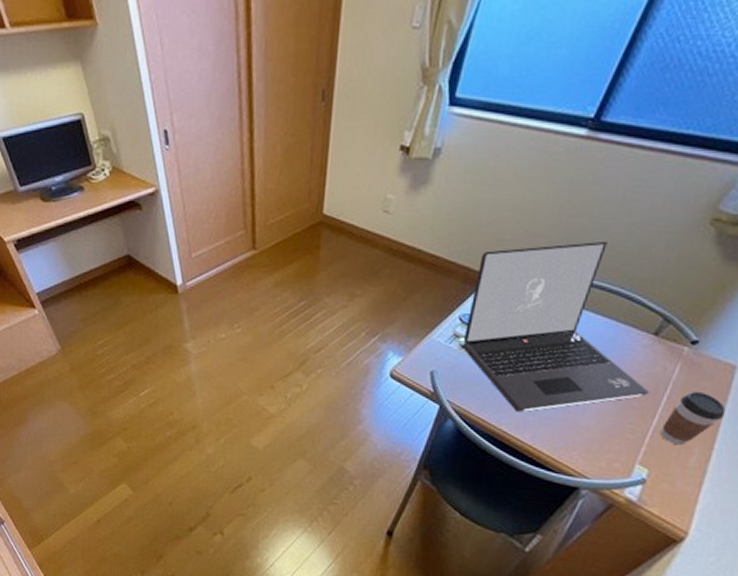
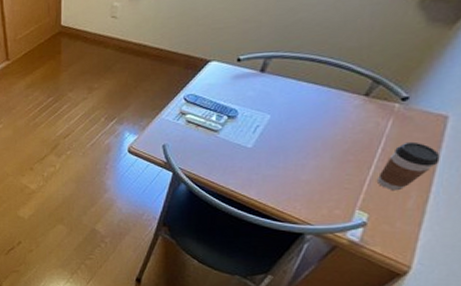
laptop: present [462,241,651,413] -> none [188,18,365,173]

